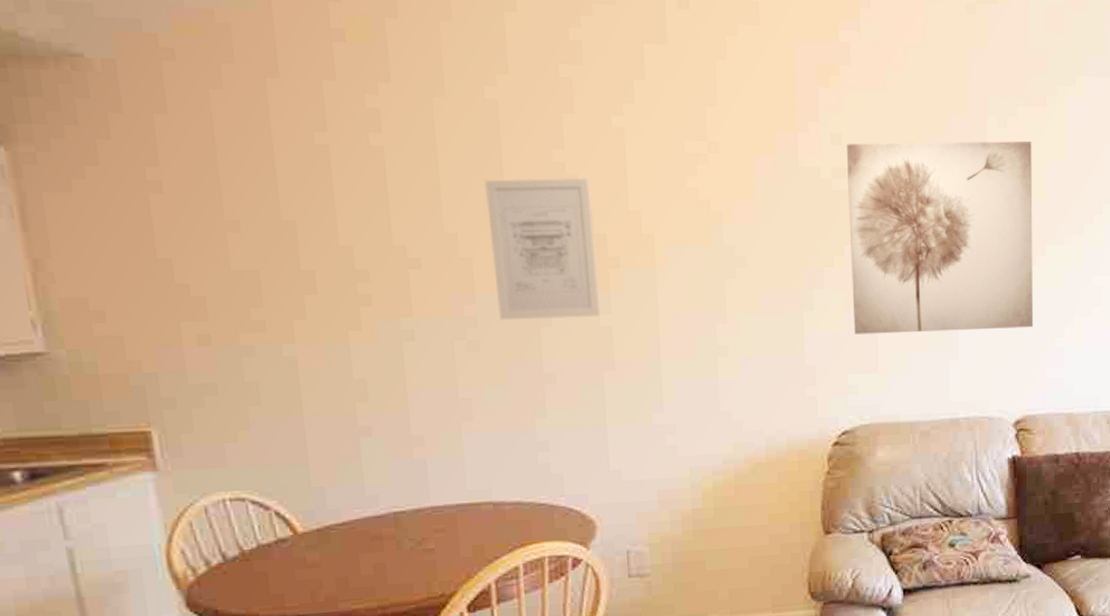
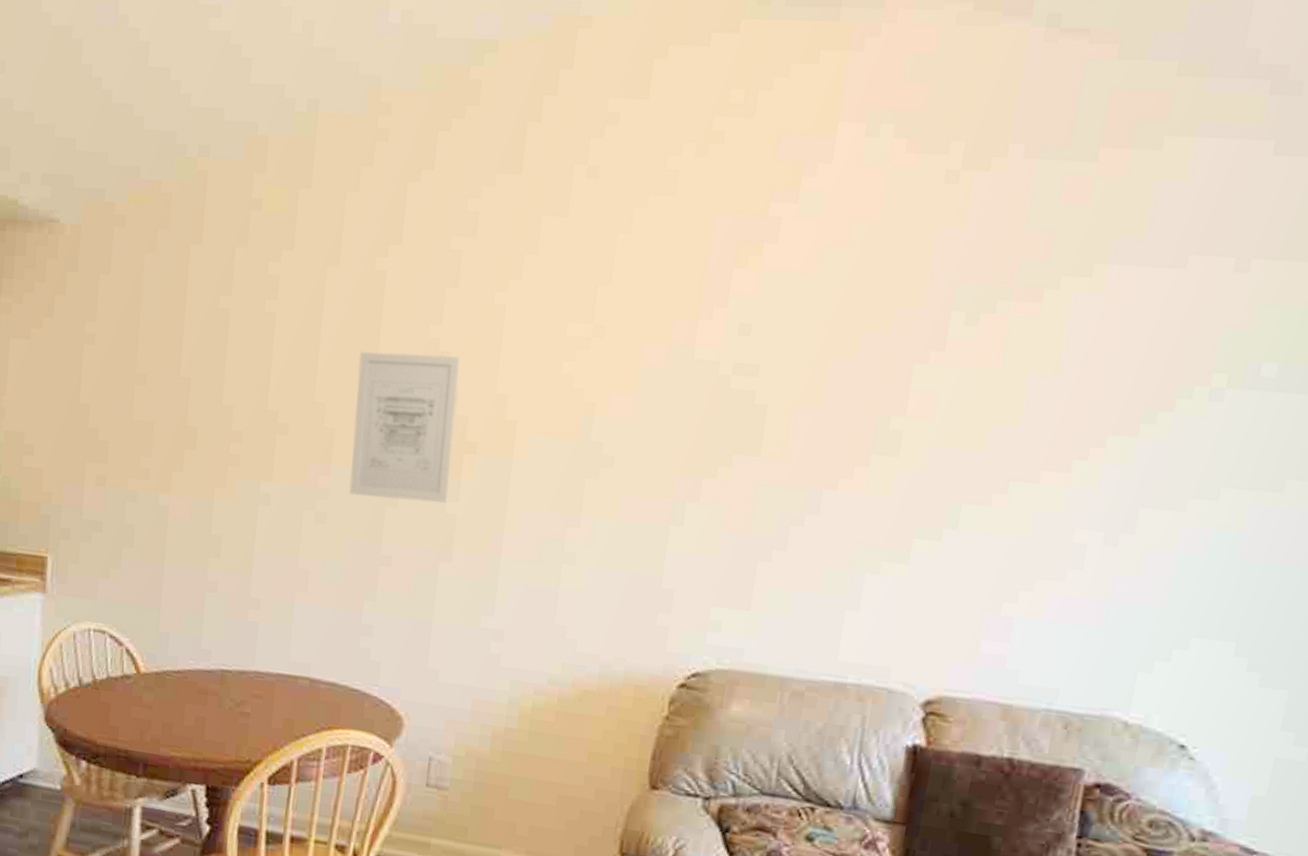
wall art: present [847,140,1034,334] -> none [728,336,1012,585]

